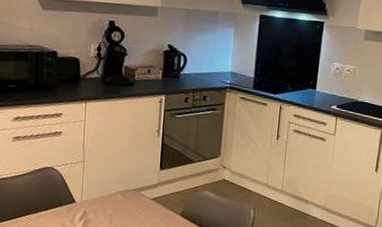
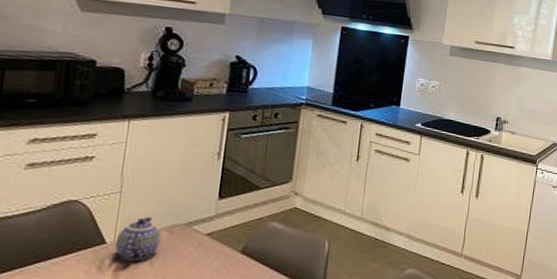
teapot: none [82,182,117,218] -> present [115,216,161,261]

